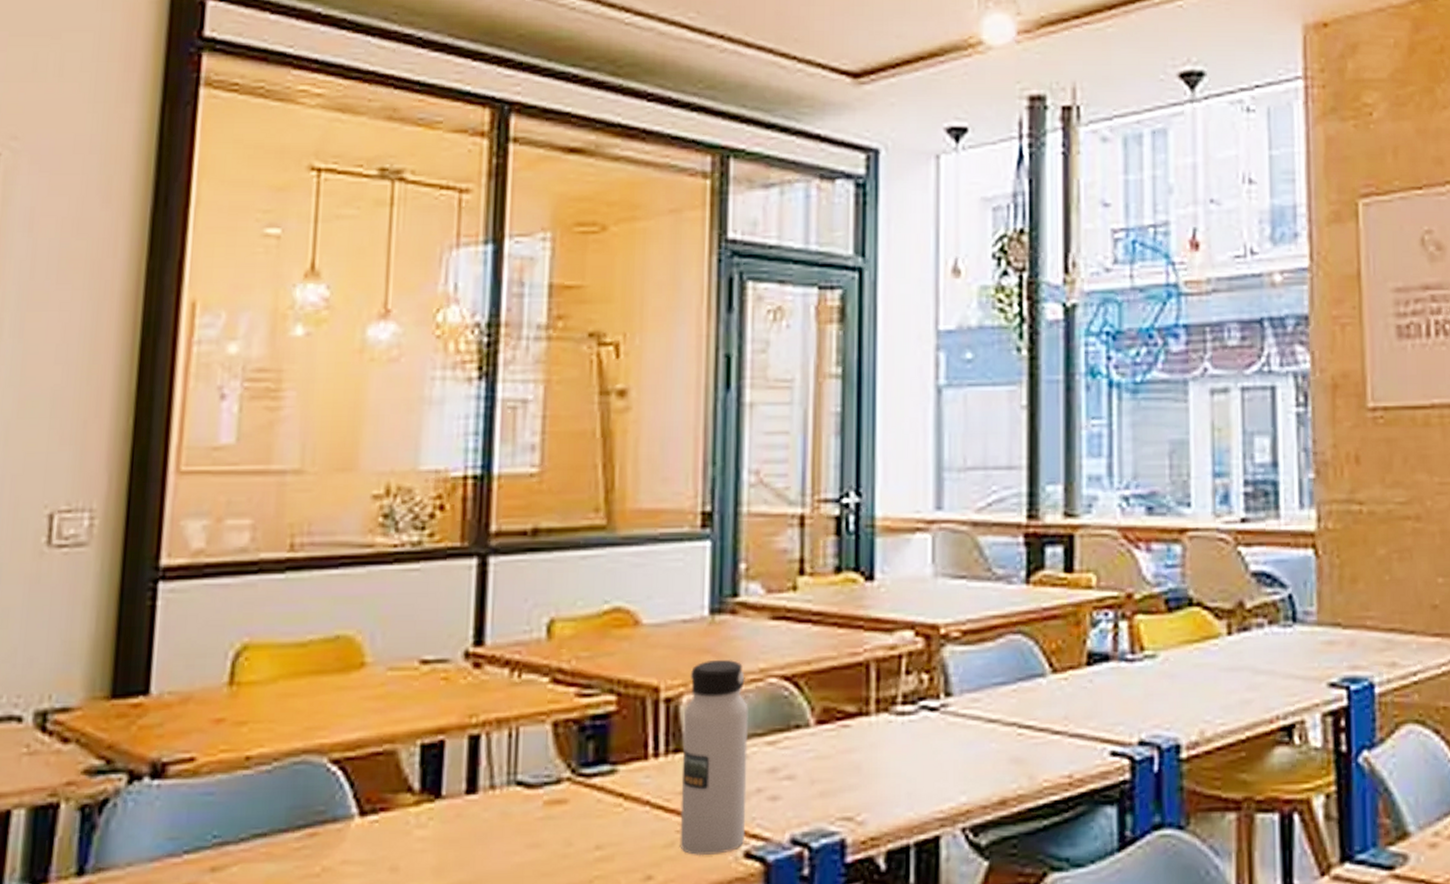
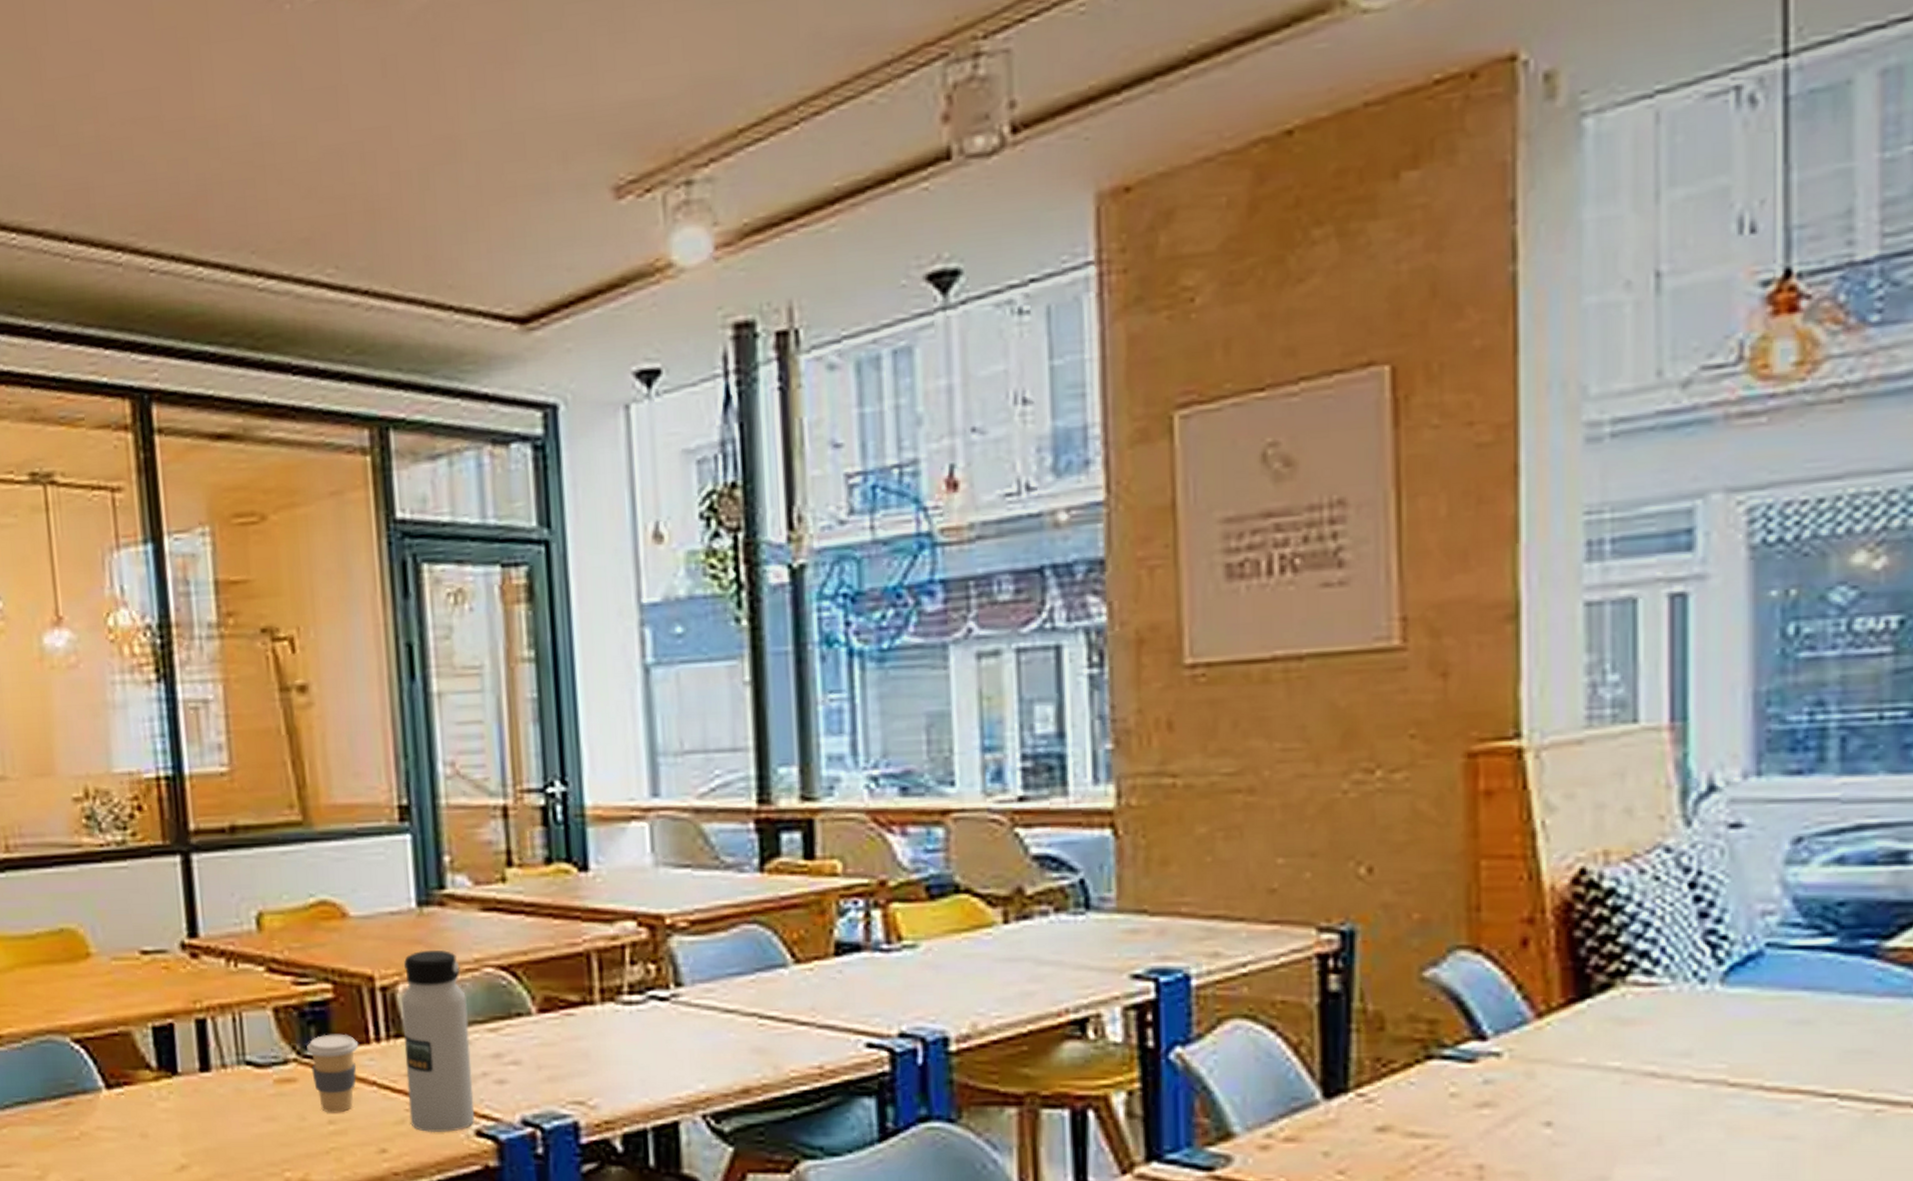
coffee cup: none [582,749,637,837] -> present [307,1034,359,1113]

